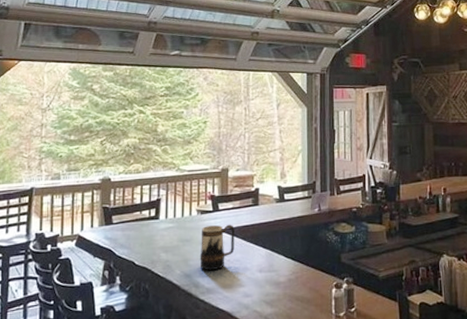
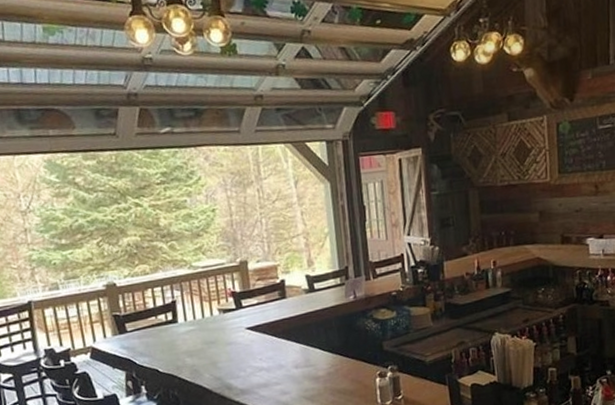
beer mug: present [200,224,236,271] -> none [226,321,266,372]

